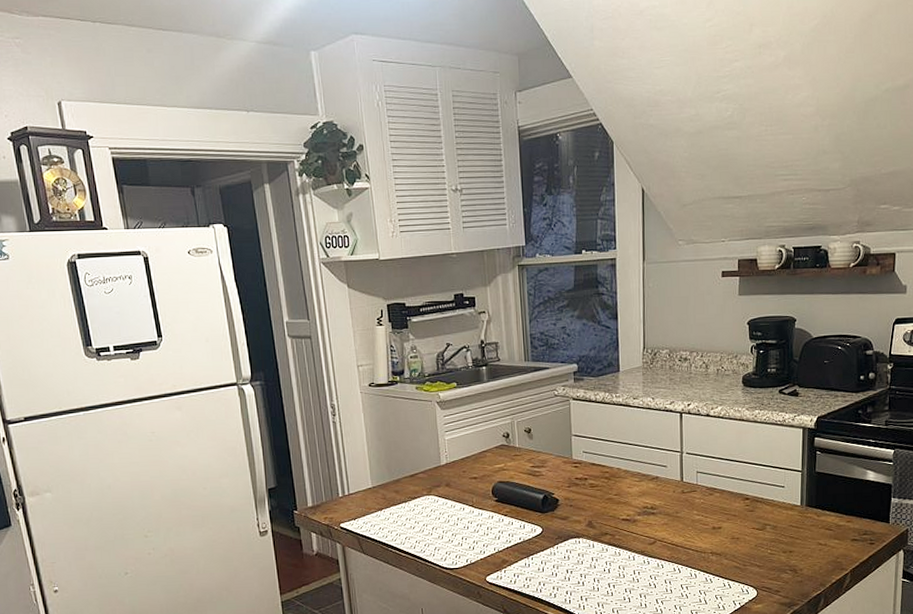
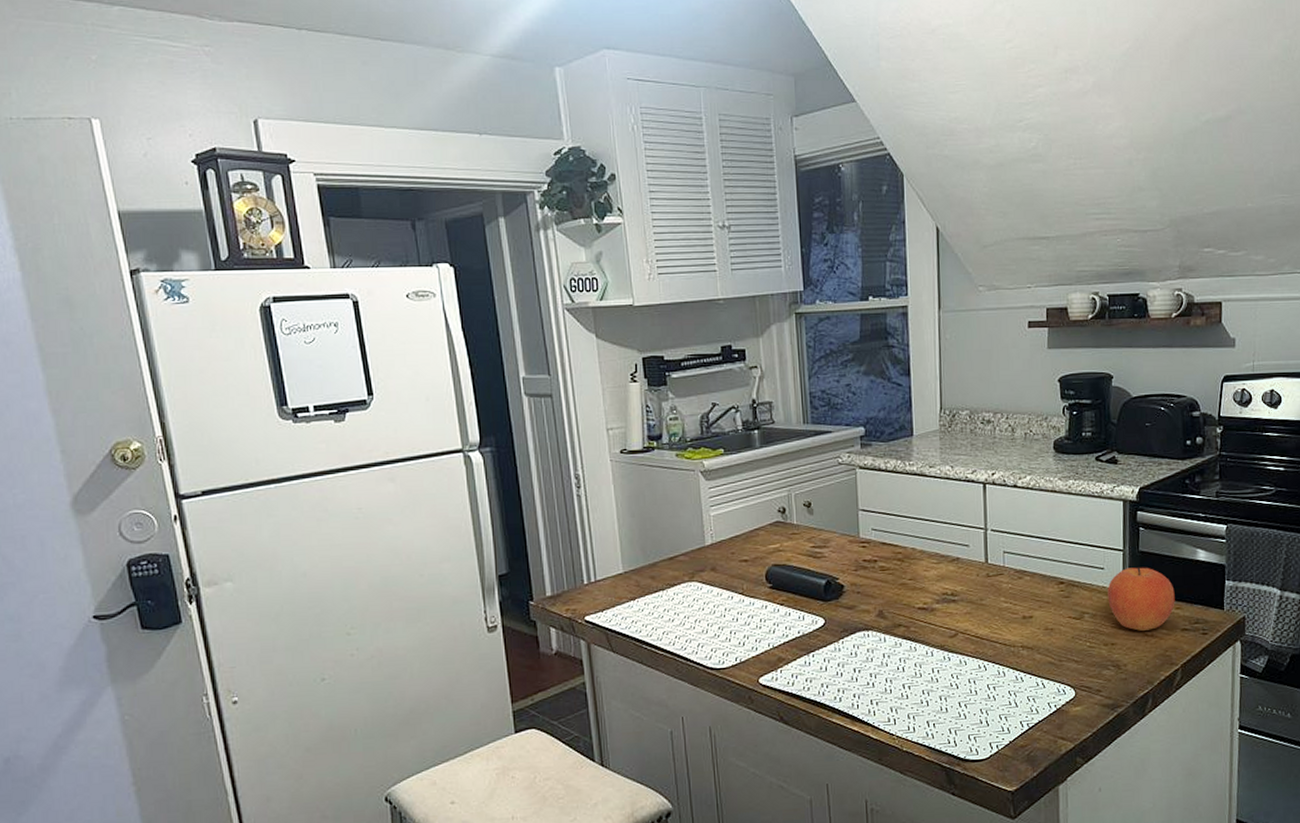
fruit: none [787,486,847,541] -> present [1107,567,1175,631]

